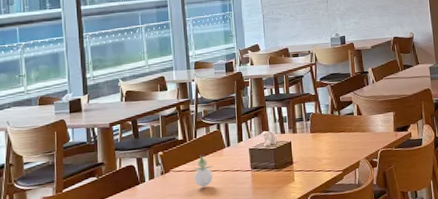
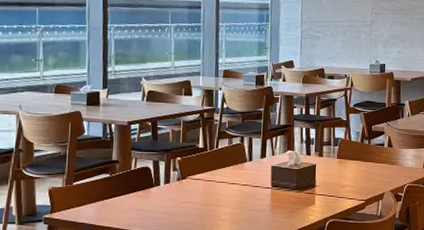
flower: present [192,154,214,187] -> none [210,166,233,199]

